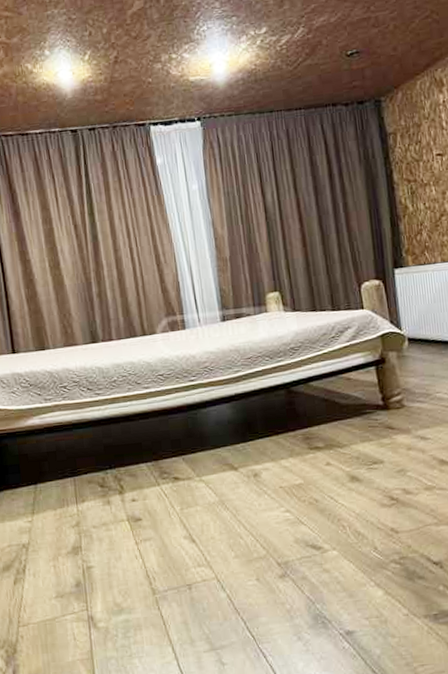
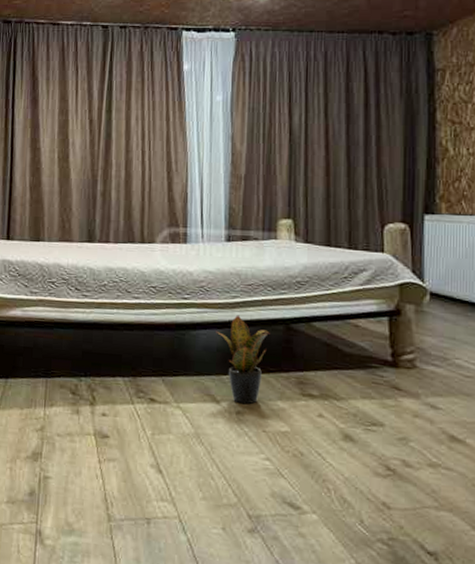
potted plant: none [225,387,274,467] -> present [216,314,270,405]

